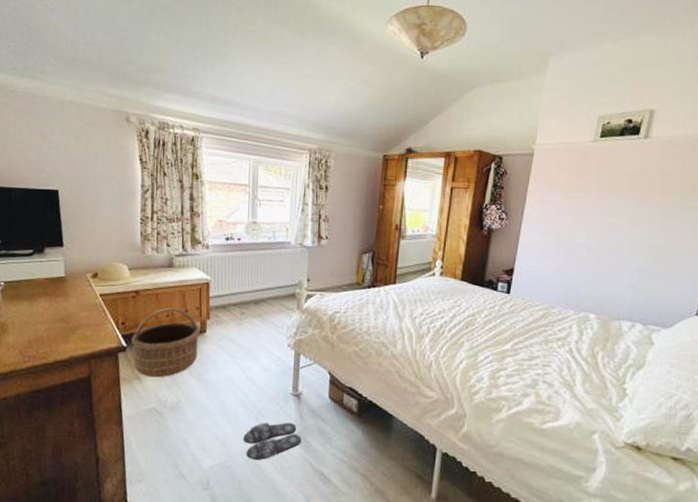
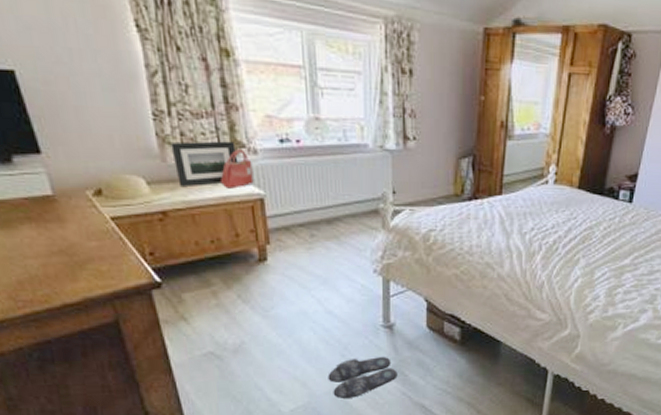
basket: present [131,307,199,378] -> none [167,231,260,317]
picture frame: none [149,239,195,272] -> present [171,141,239,186]
handbag: none [179,244,204,275] -> present [219,148,254,189]

